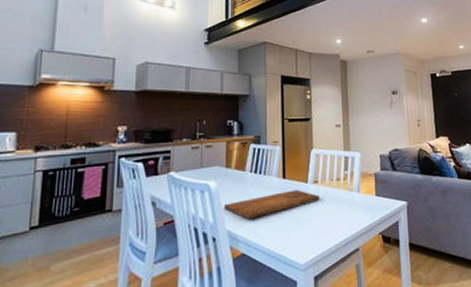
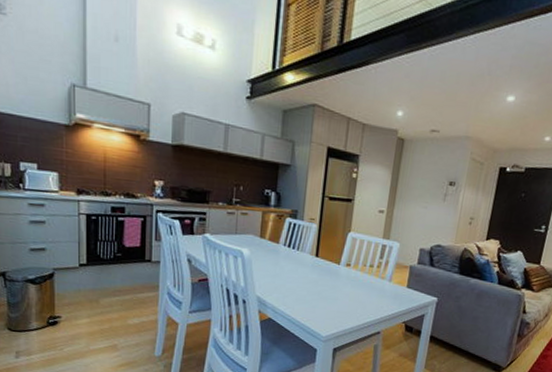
cutting board: present [224,189,320,219] -> none [256,269,350,289]

